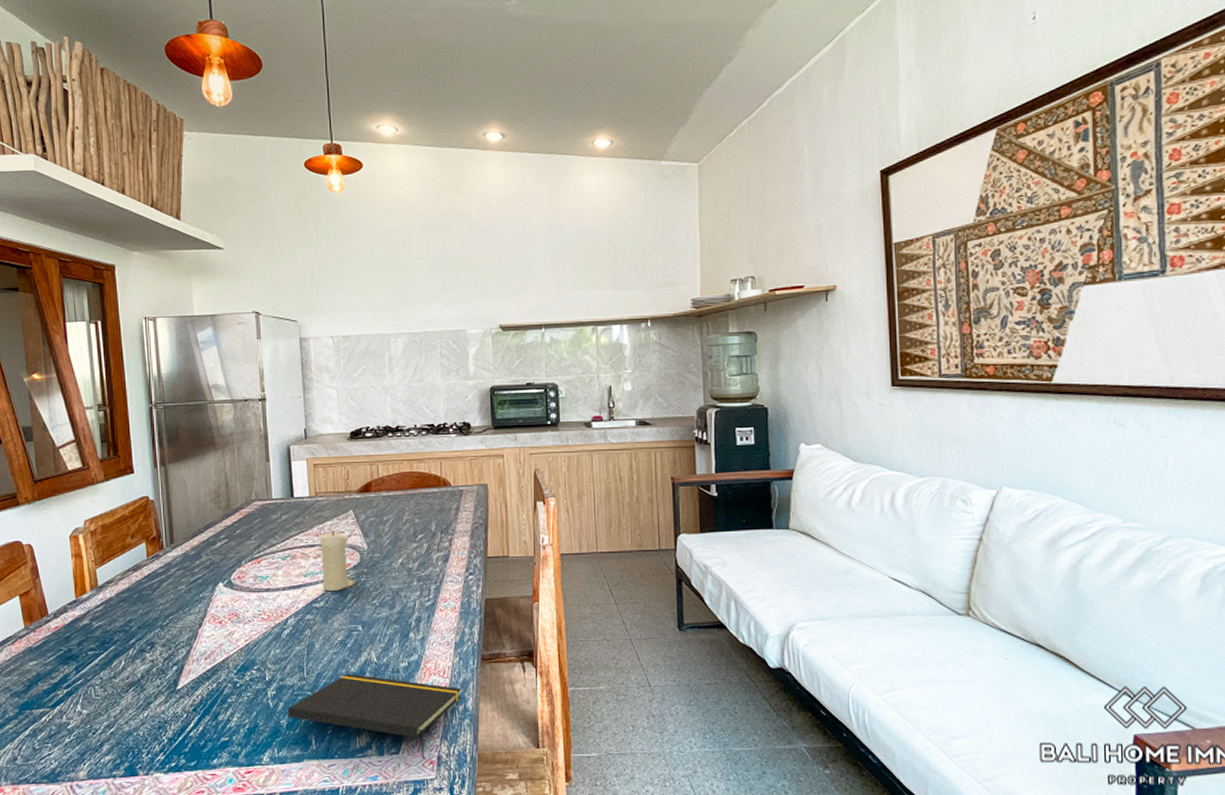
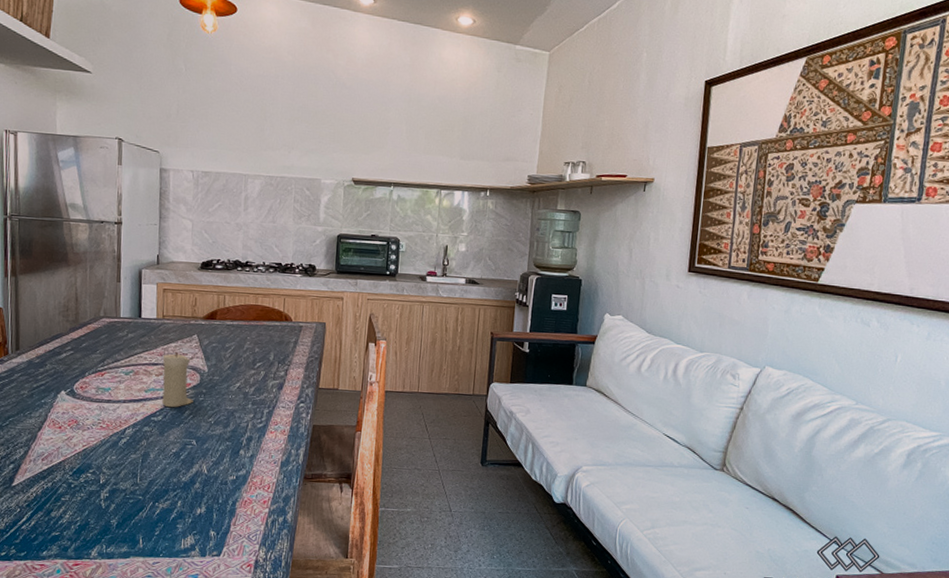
notepad: present [288,673,461,759] -> none [118,482,283,562]

